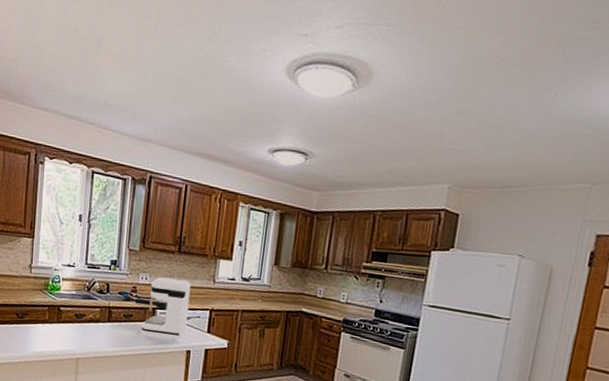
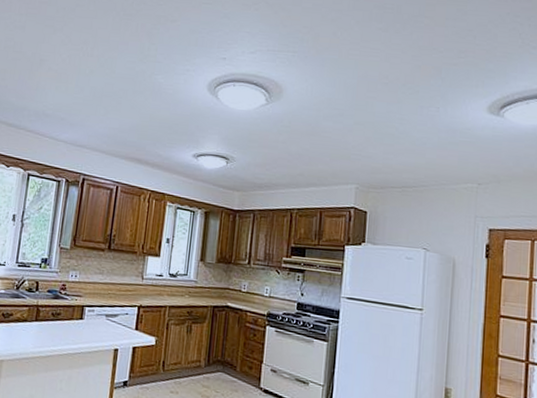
coffee maker: present [134,277,191,340] -> none [63,274,120,339]

